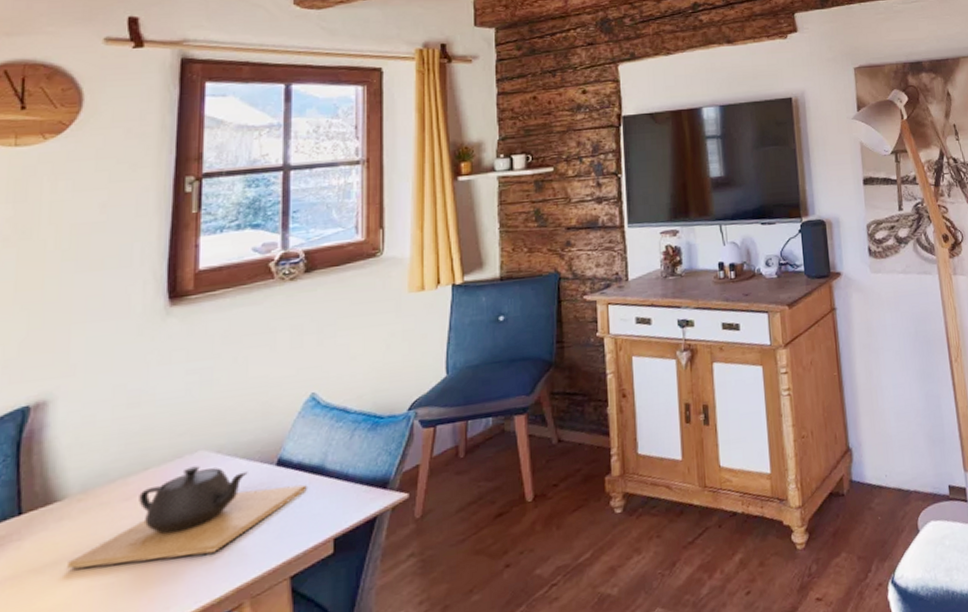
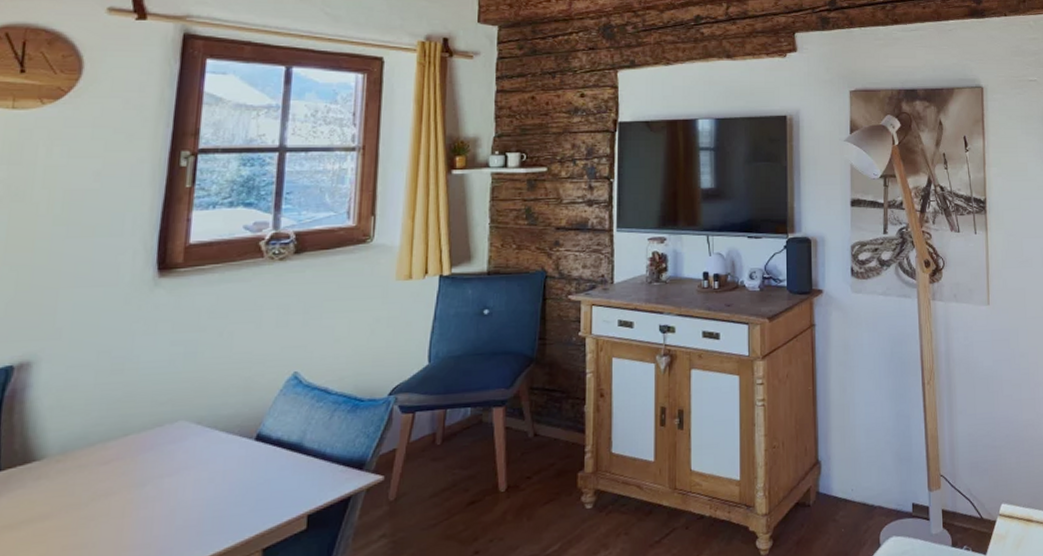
teapot: present [67,465,307,570] -> none [42,435,284,528]

